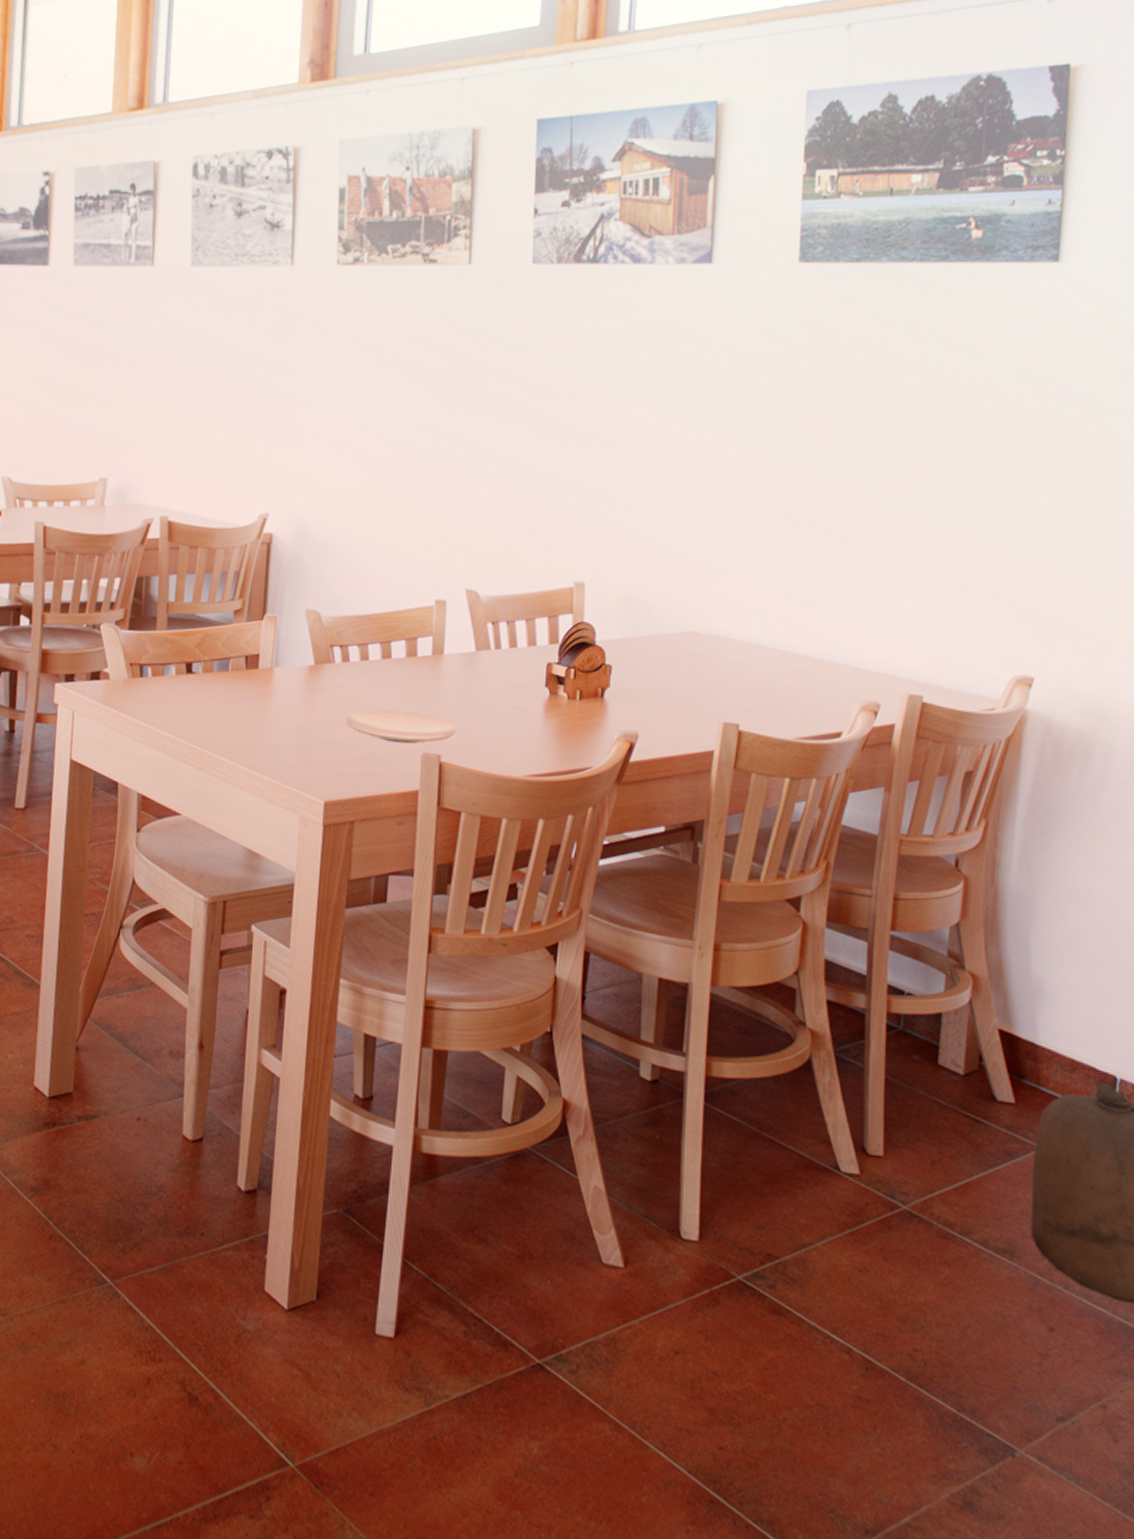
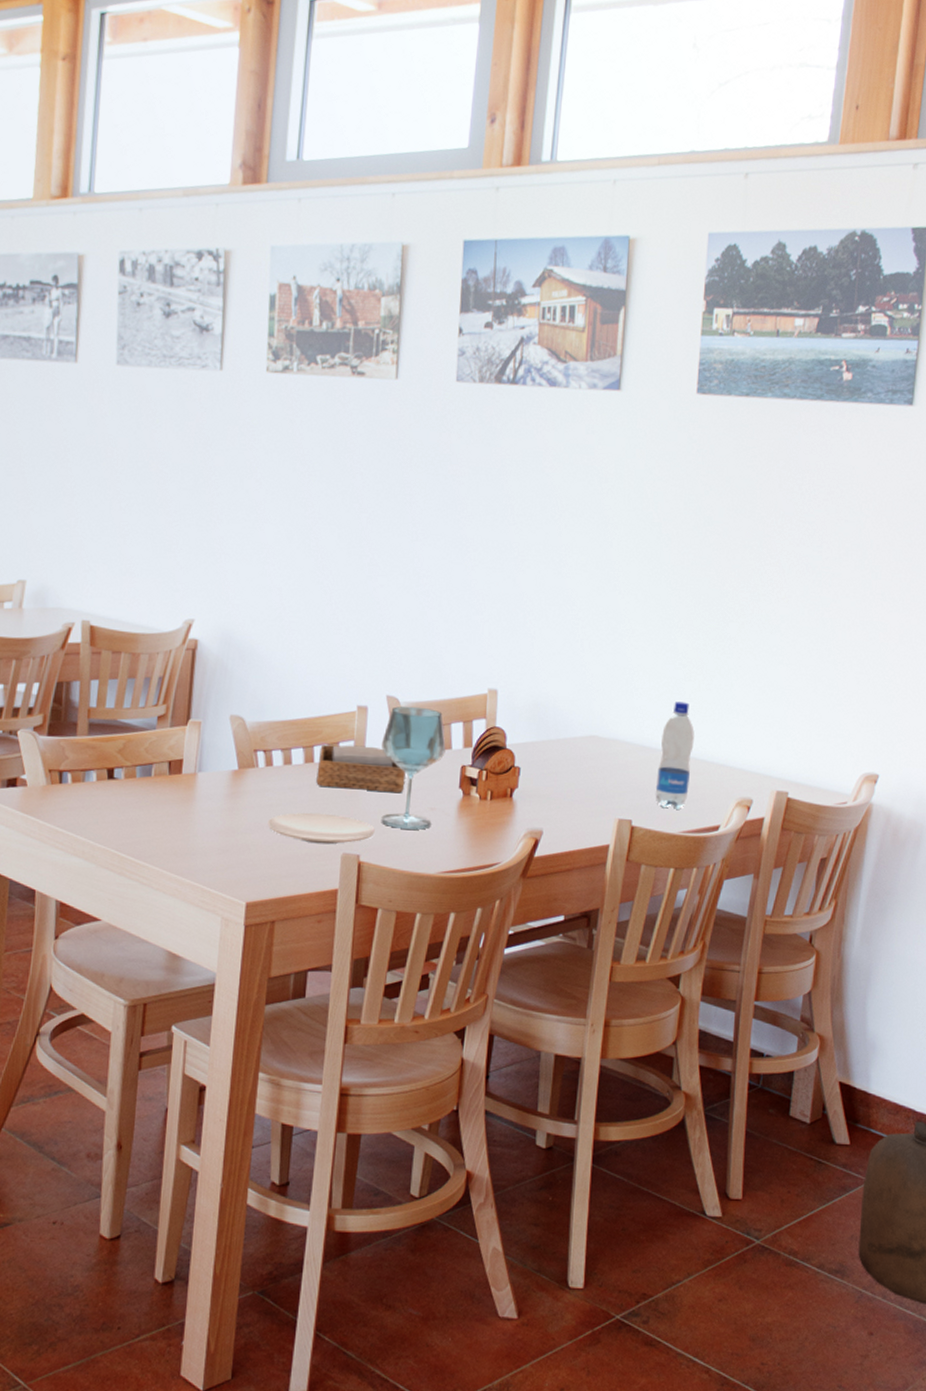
napkin holder: none [394,640,488,692] -> present [316,744,406,794]
wine glass: none [462,600,530,730] -> present [381,706,446,830]
bottle: none [765,595,809,713] -> present [655,702,694,809]

